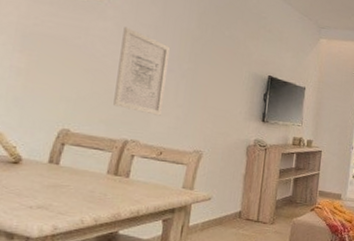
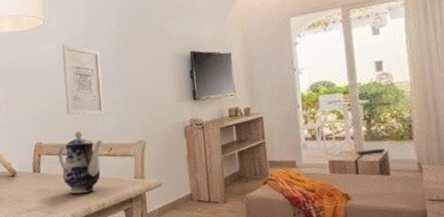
teapot: none [89,126,153,197] -> present [58,131,103,194]

